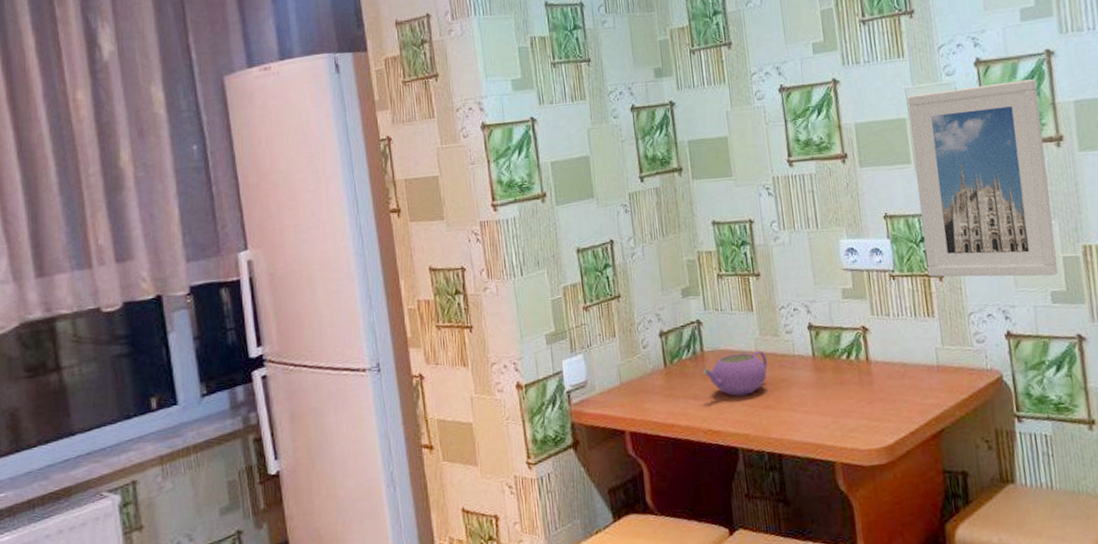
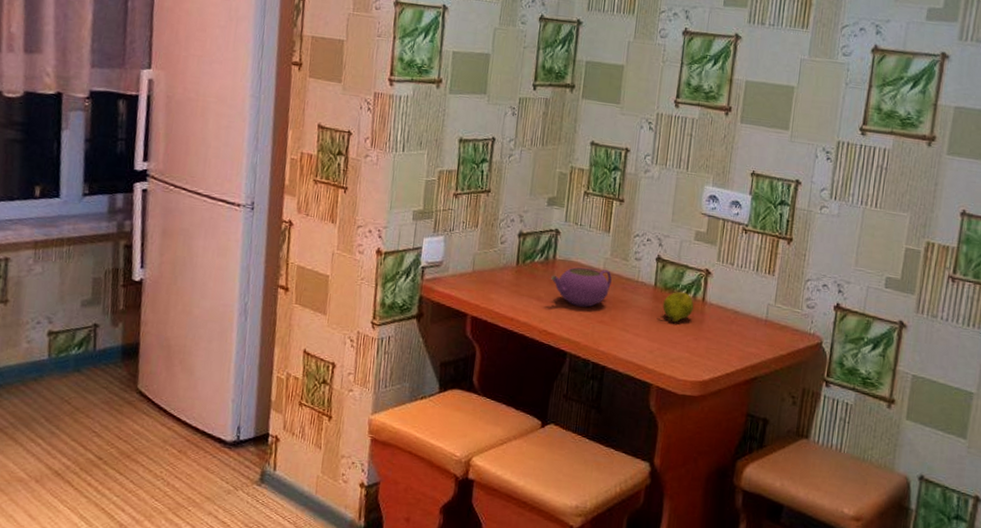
fruit: none [823,355,859,392] -> present [656,291,694,323]
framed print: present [907,79,1059,277] -> none [778,66,925,264]

